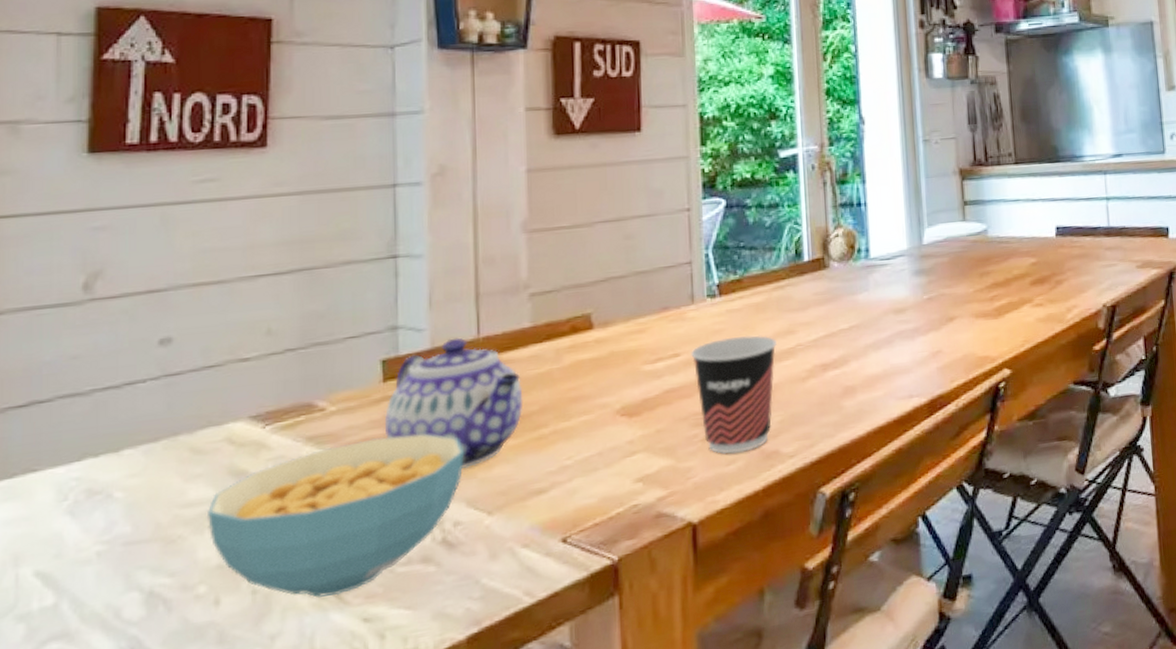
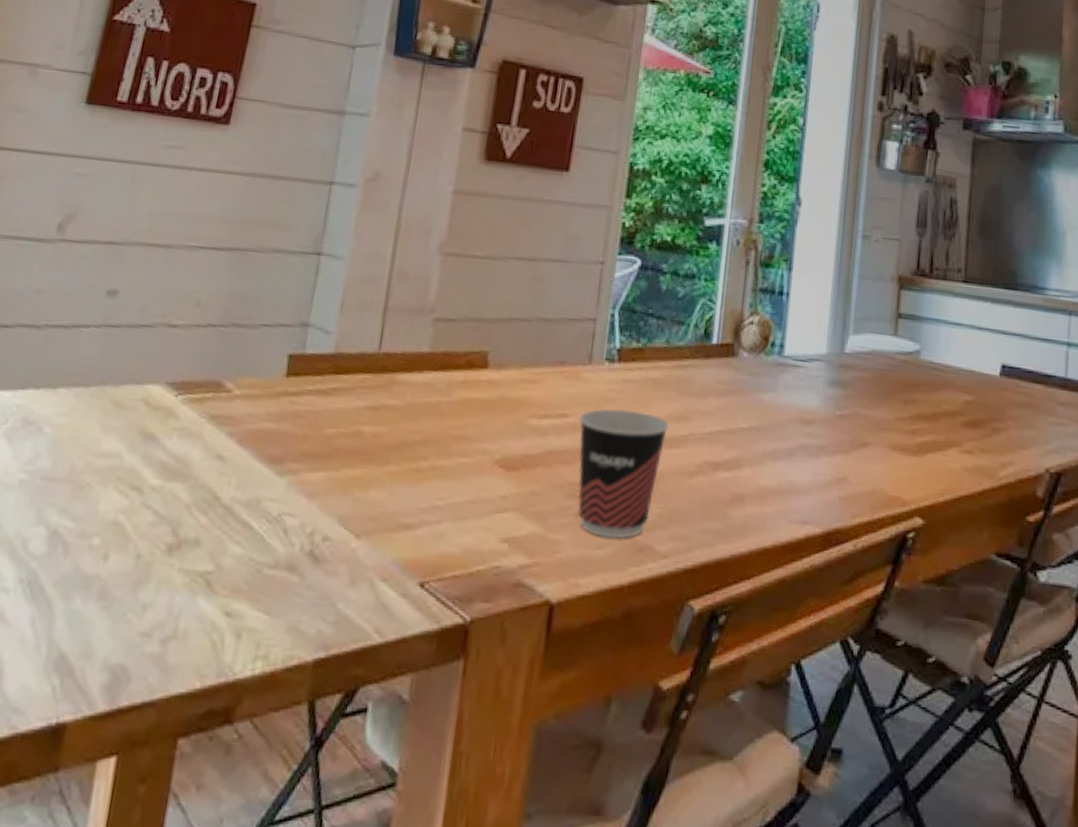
cereal bowl: present [206,433,464,598] -> none [112,430,345,582]
teapot: present [385,337,524,469] -> none [278,347,411,485]

